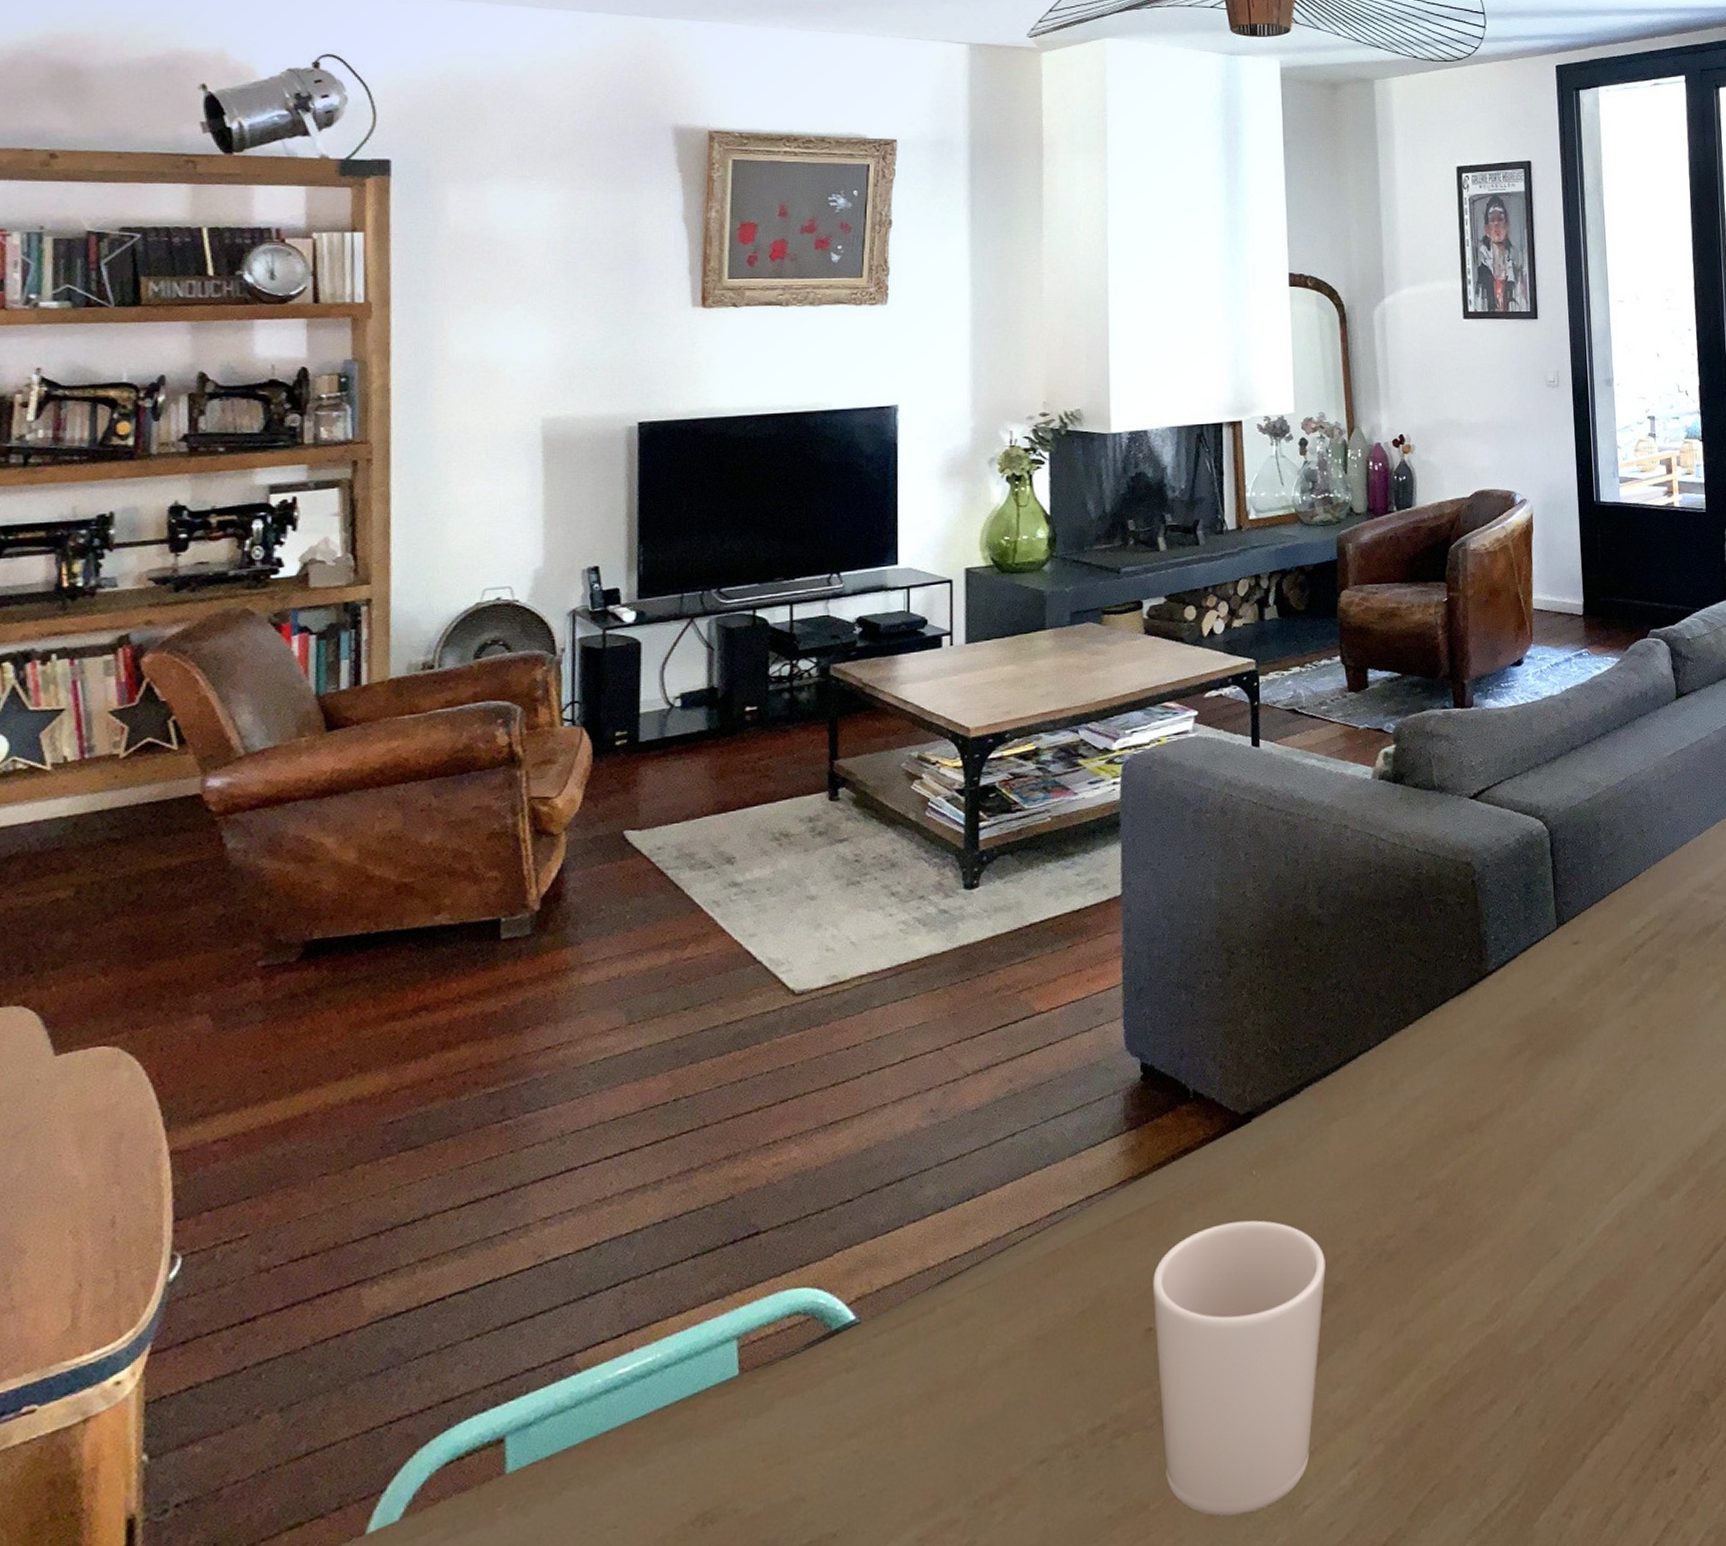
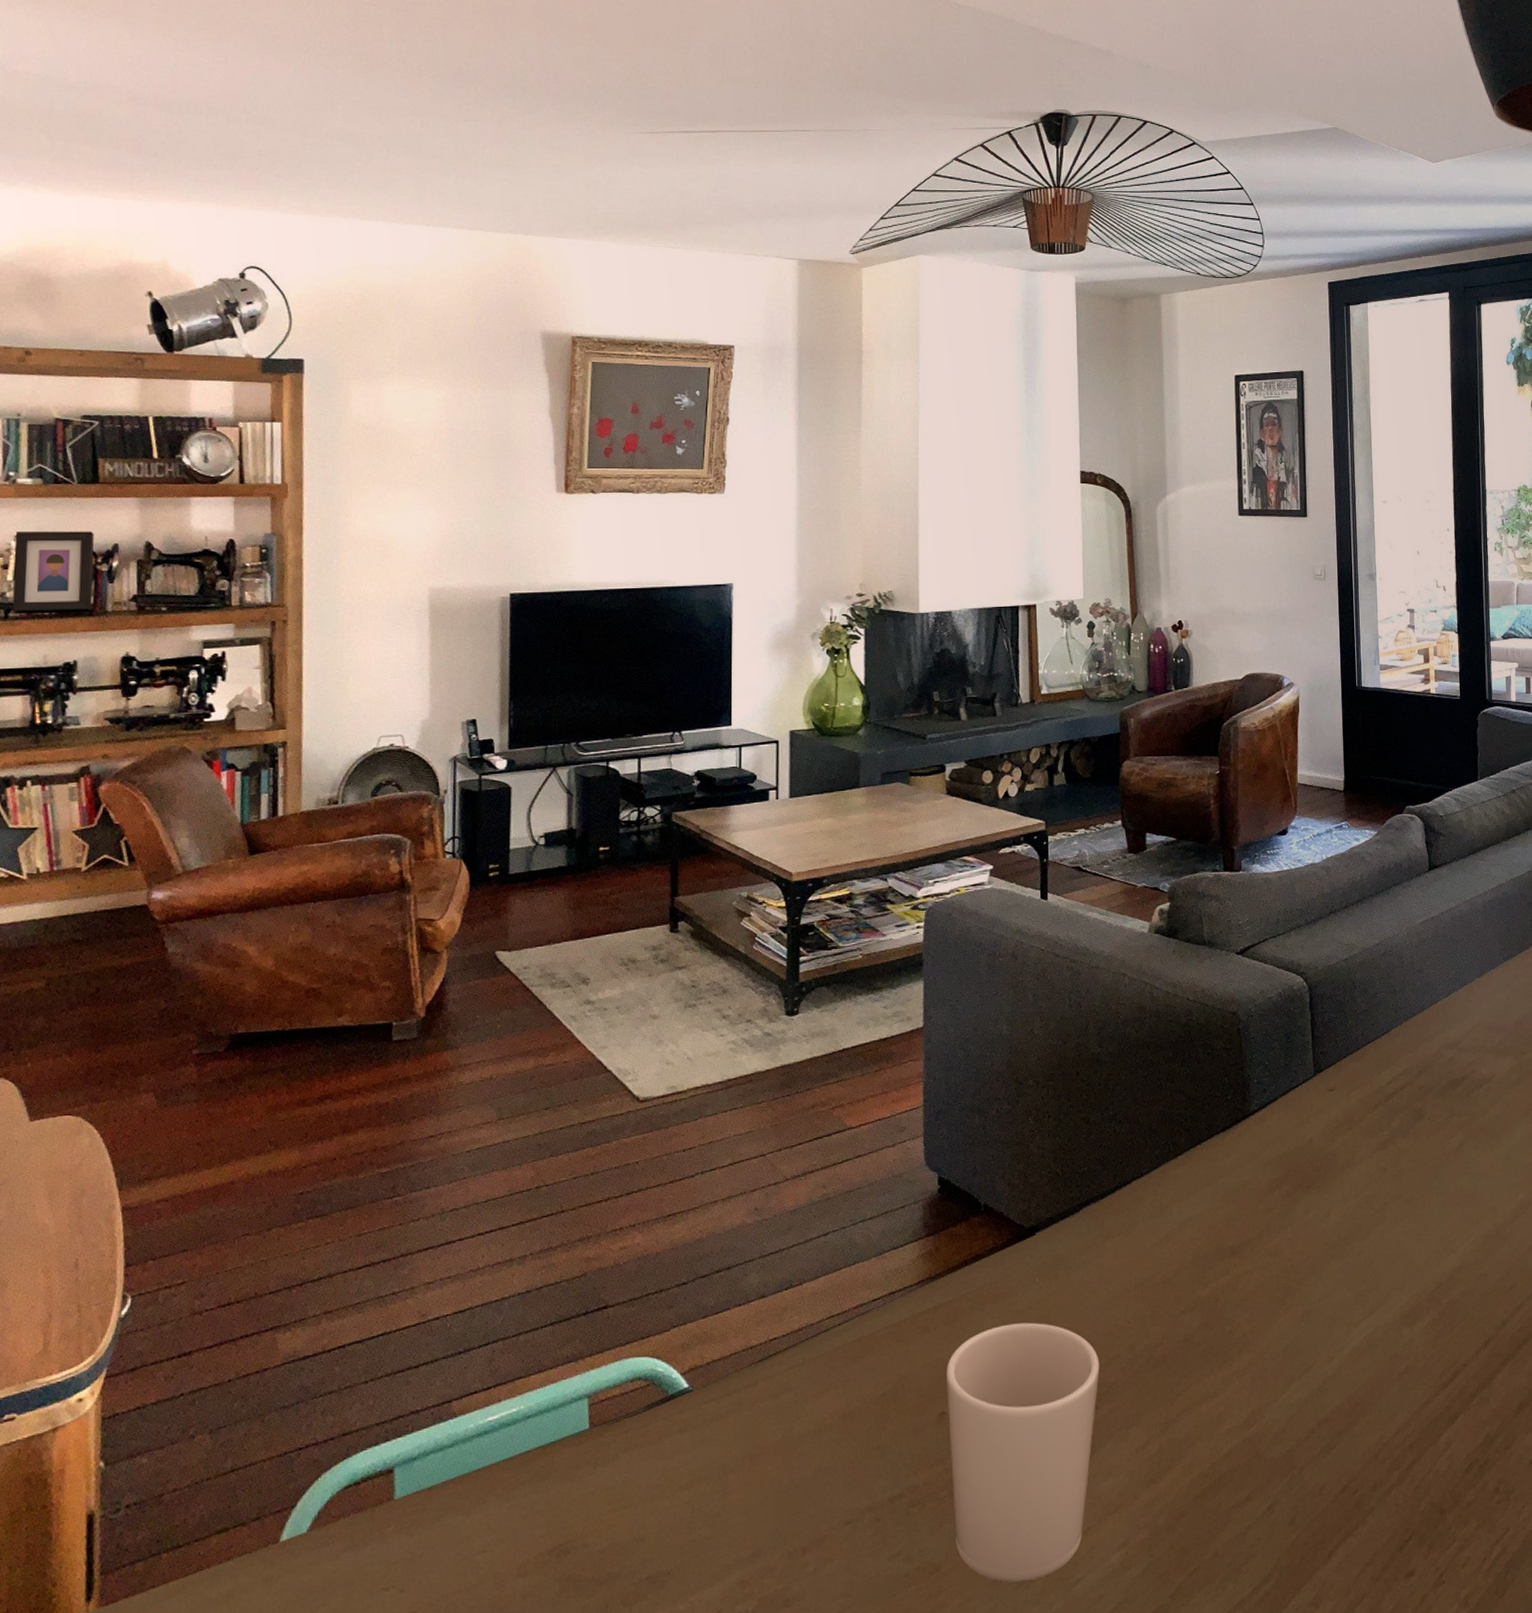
picture frame: none [33,361,135,459] -> present [12,531,94,613]

